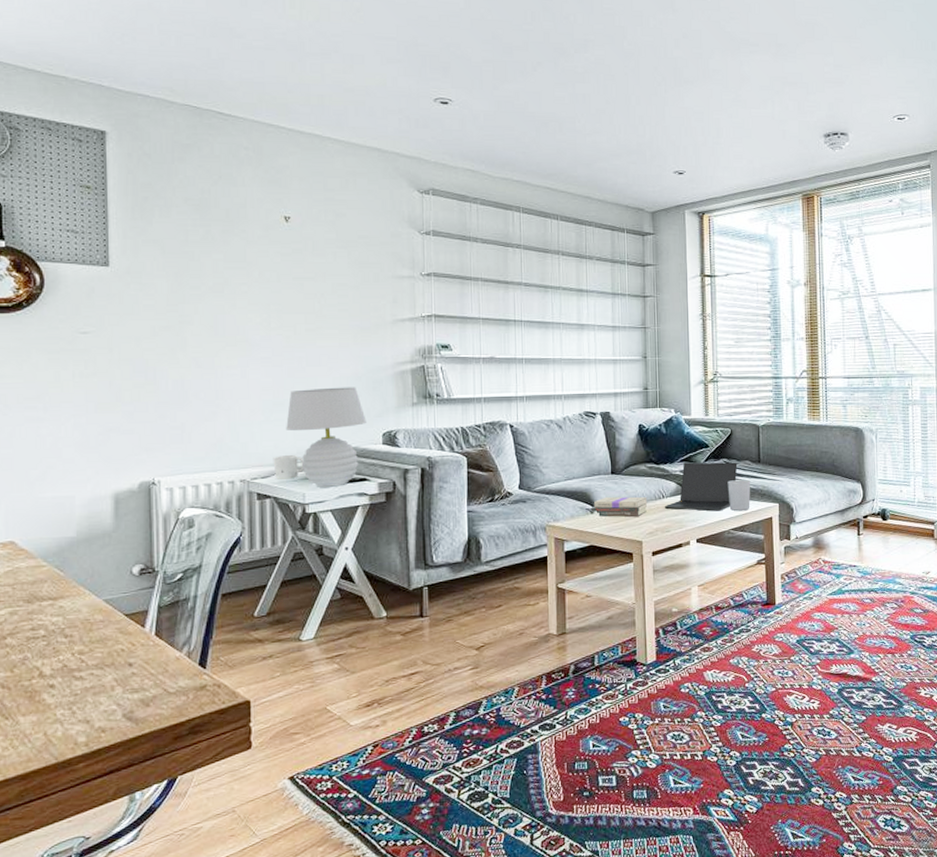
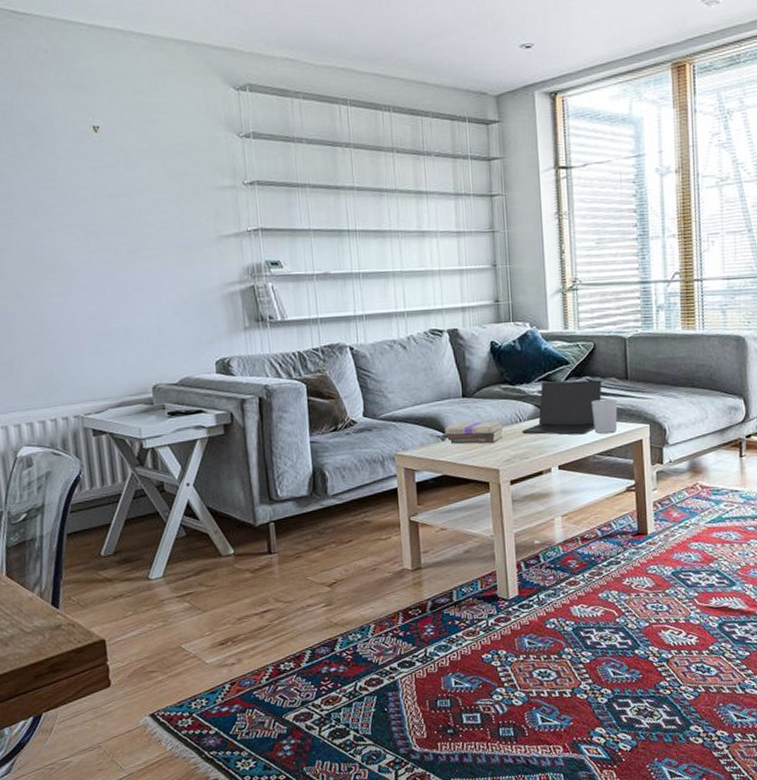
mug: present [273,454,304,480] -> none [105,387,138,414]
table lamp: present [286,387,367,488] -> none [115,312,198,422]

